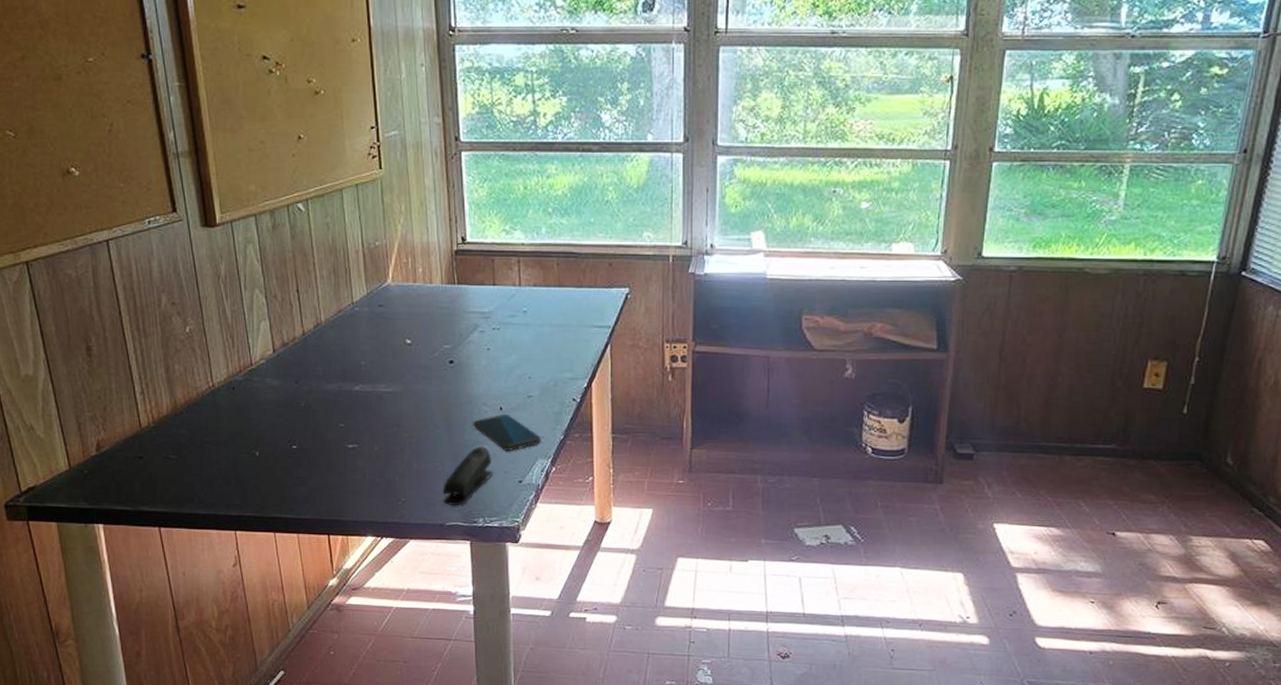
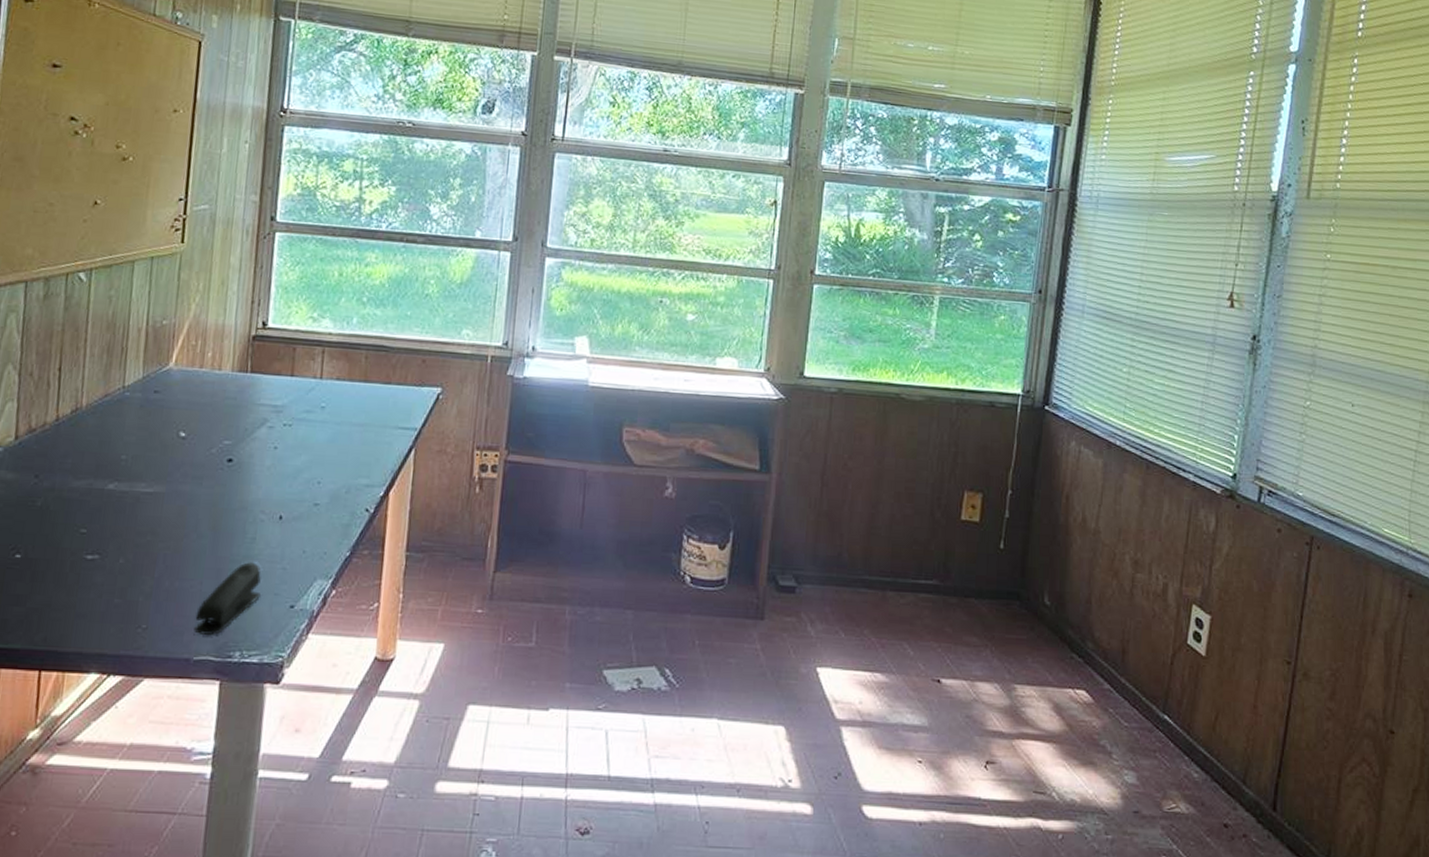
smartphone: present [473,413,541,451] -> none [244,523,324,569]

